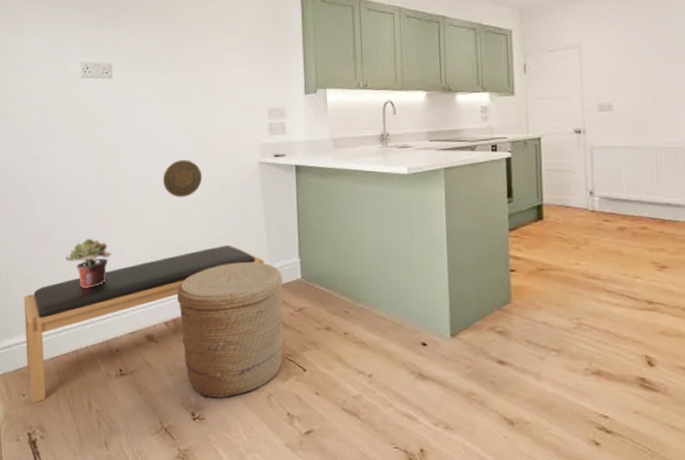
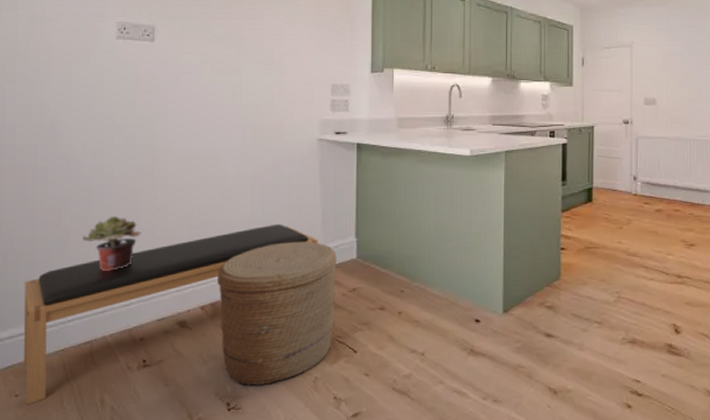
decorative plate: present [163,160,203,198] -> none [209,134,255,174]

